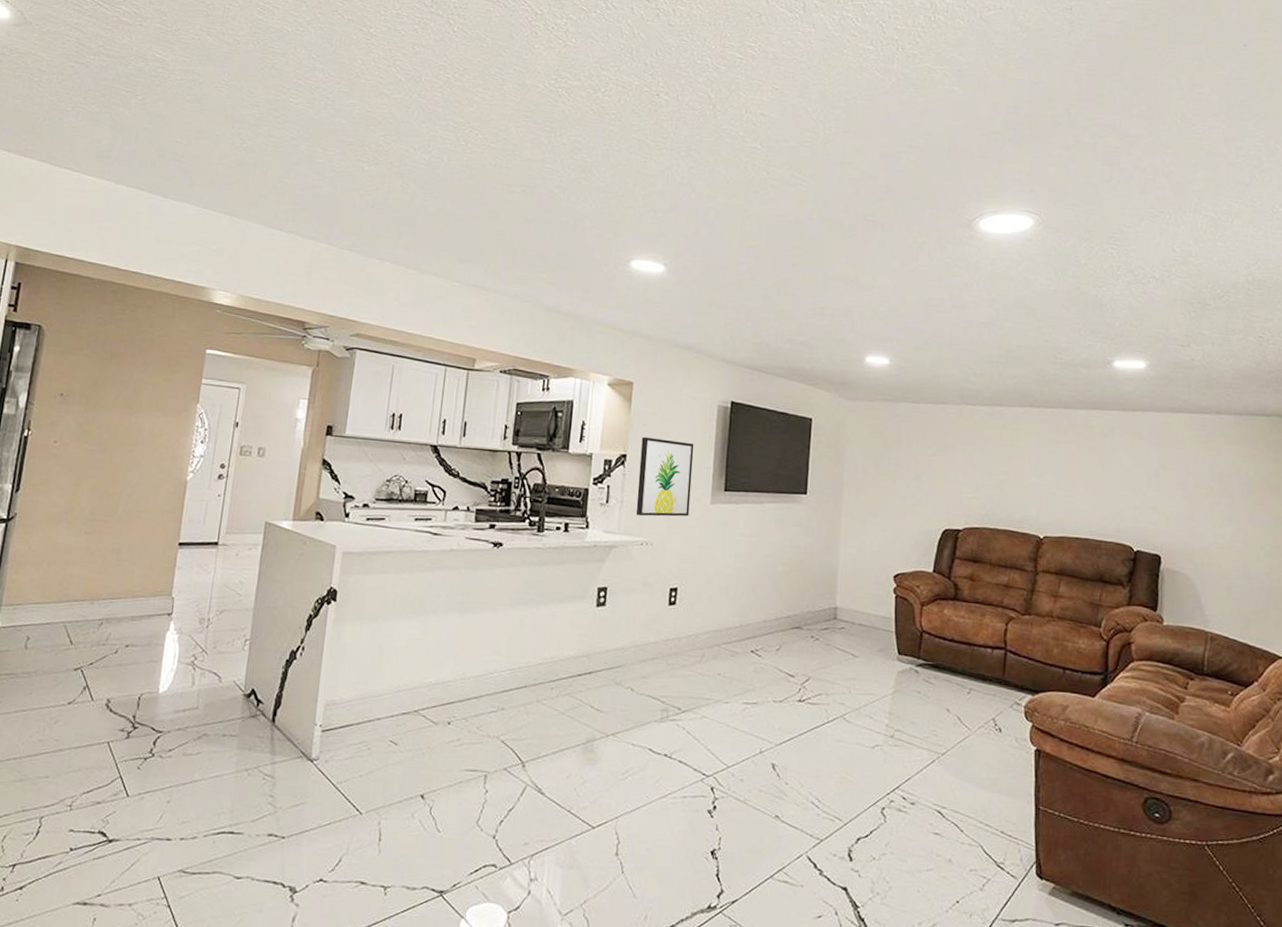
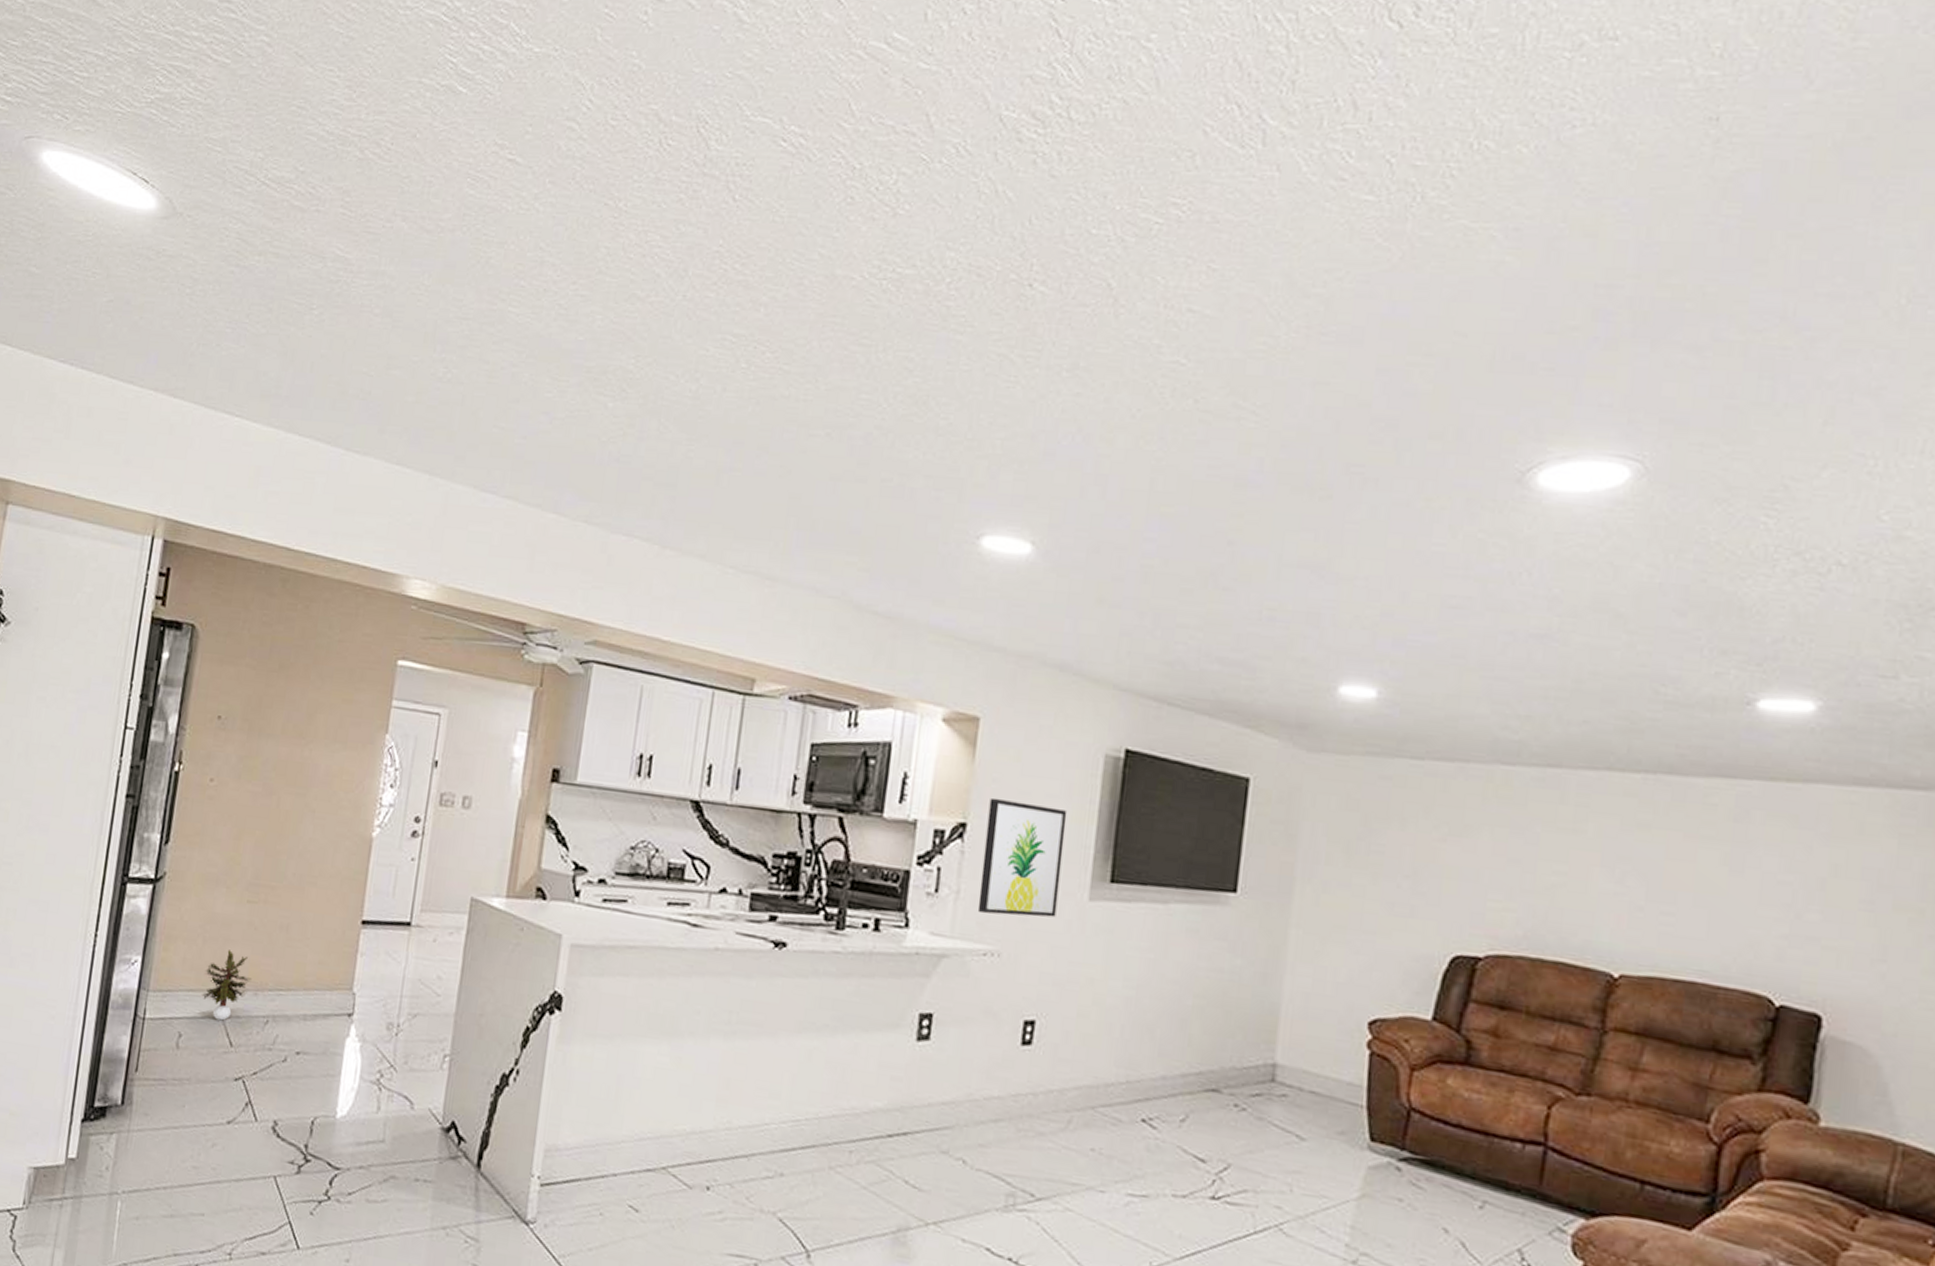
potted plant: none [47,570,89,625] -> present [202,950,252,1021]

